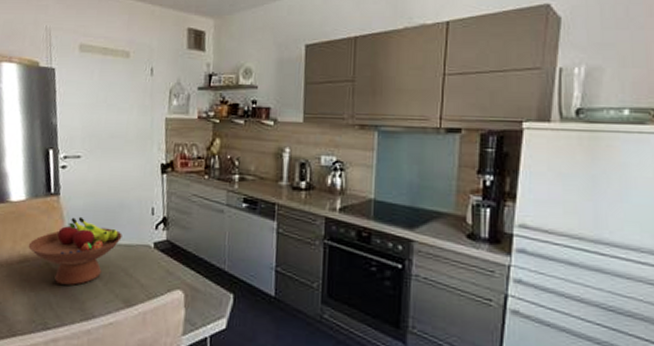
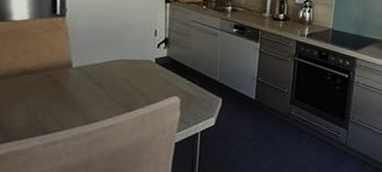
fruit bowl: present [28,216,122,285] -> none [29,36,126,95]

